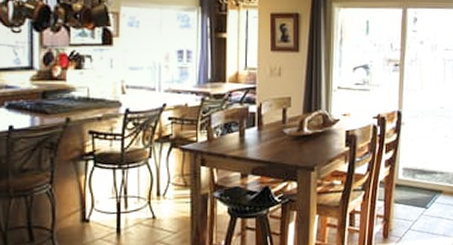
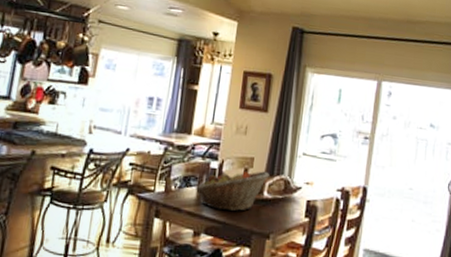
fruit basket: none [237,109,308,151] -> present [195,171,270,211]

